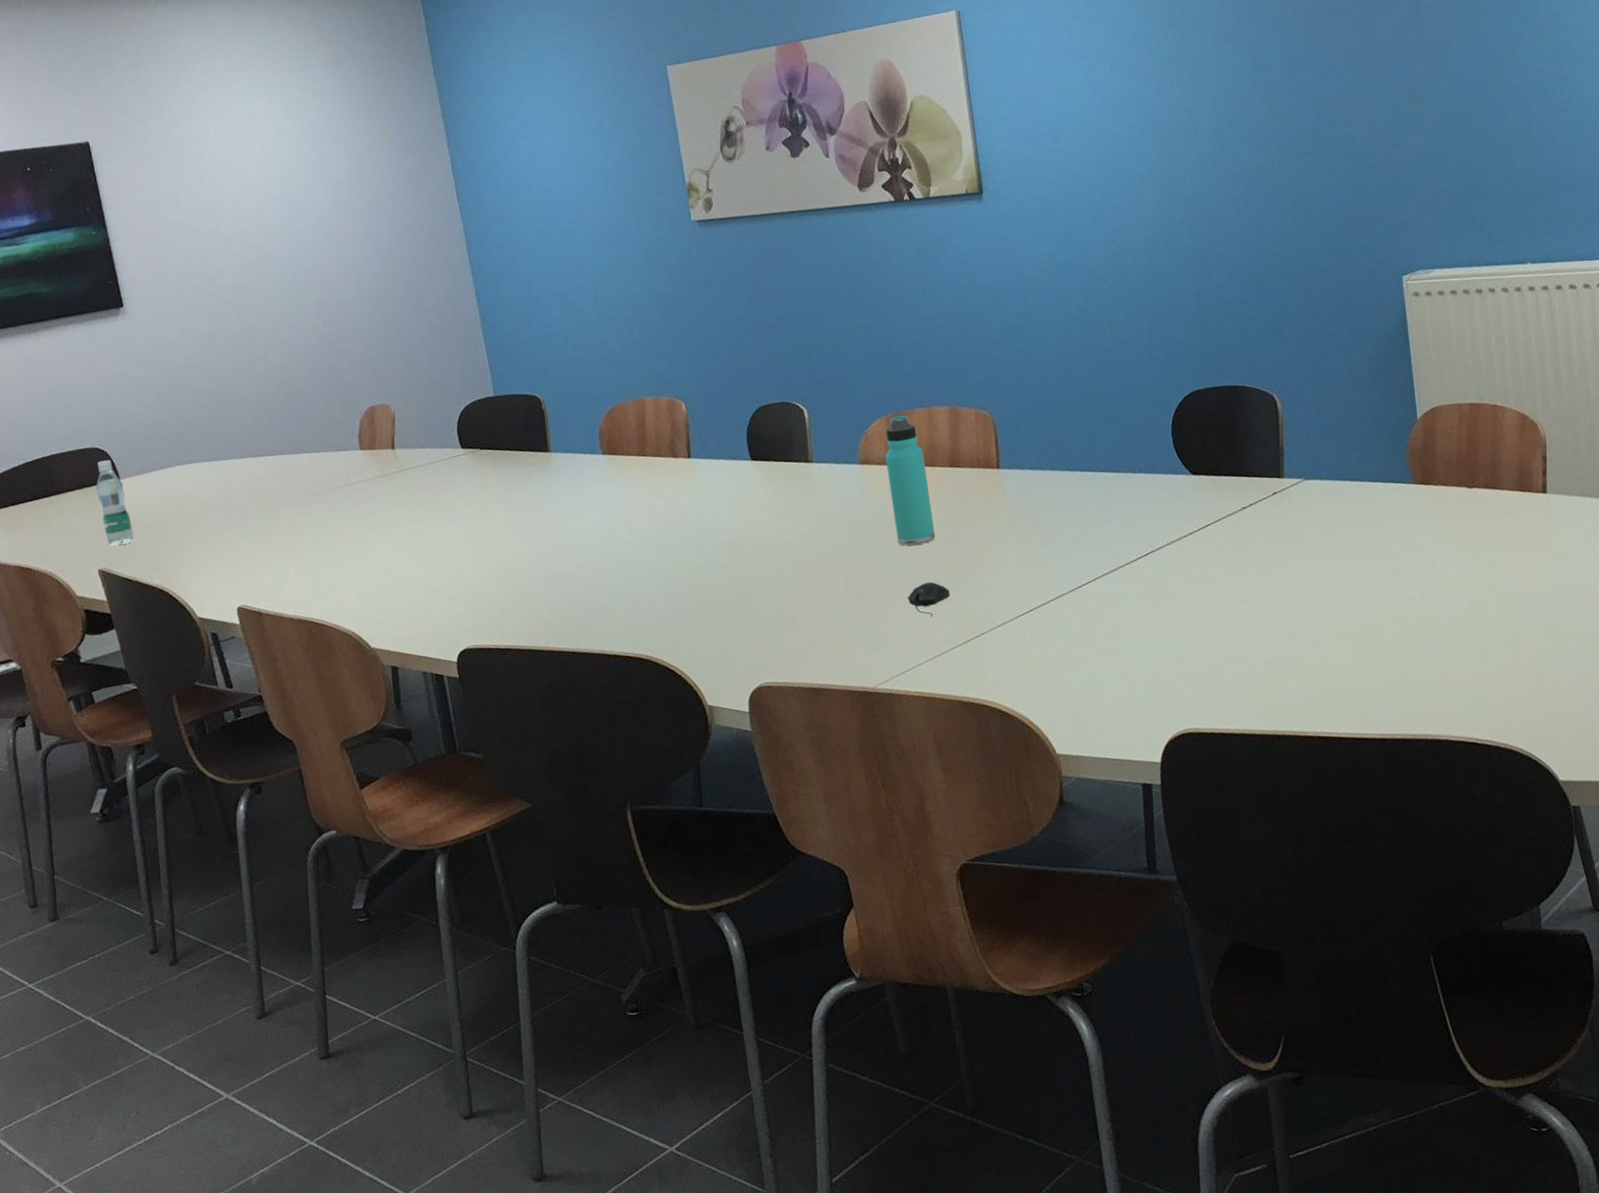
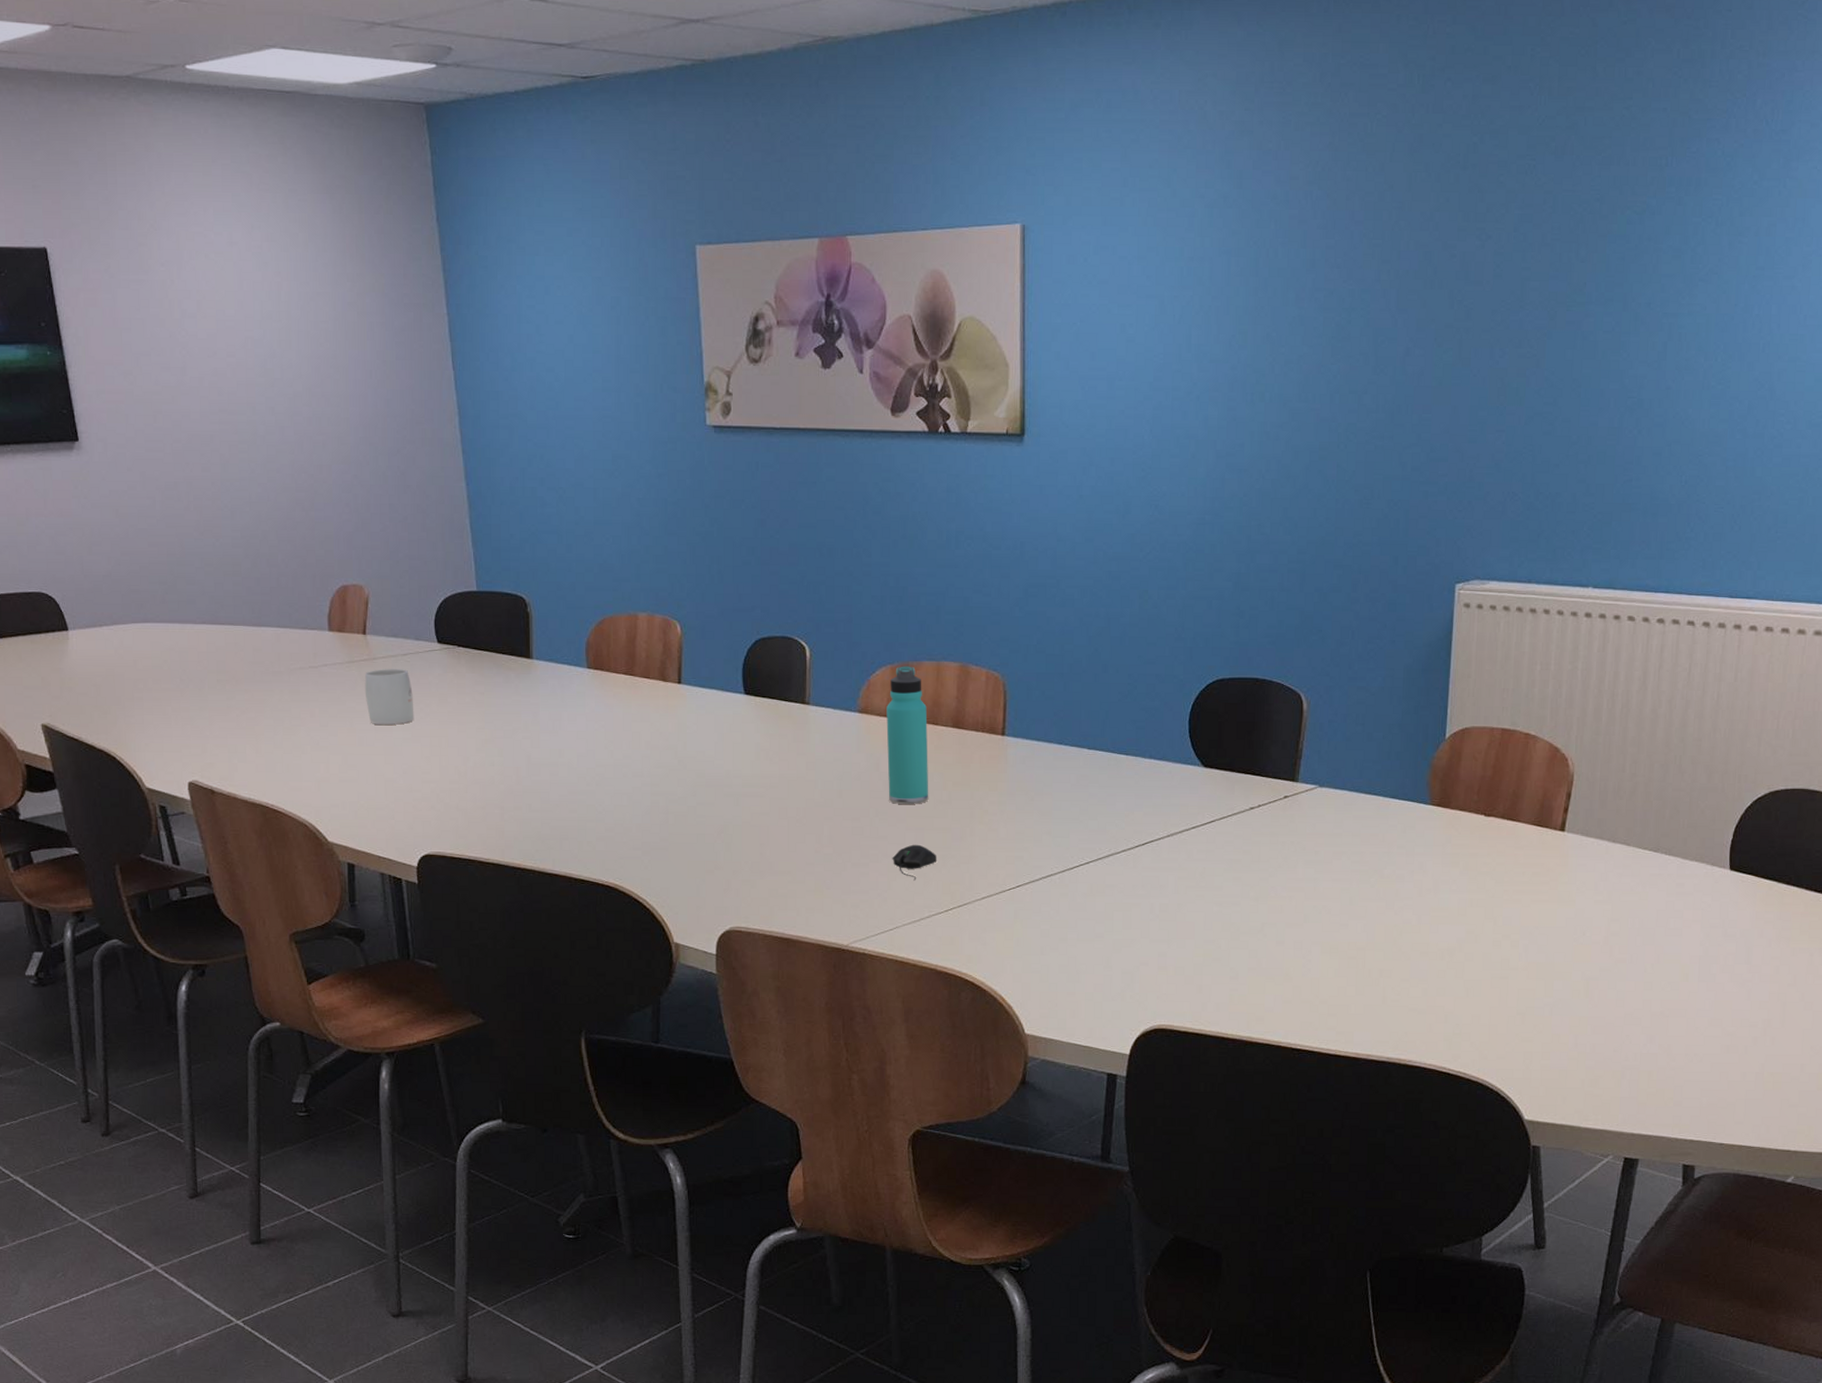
bottle: present [96,460,134,546] -> none [42,608,81,702]
mug: none [395,476,445,532] -> present [364,669,415,726]

